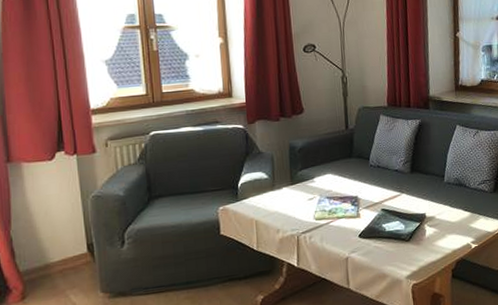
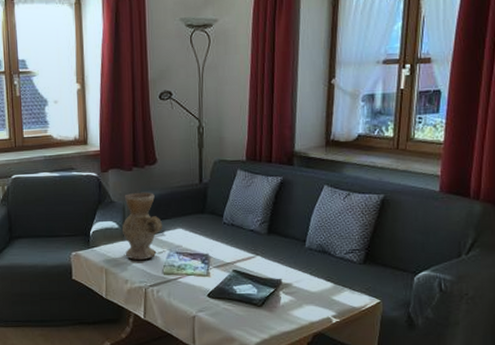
vase: none [272,140,313,209] -> present [122,192,163,261]

